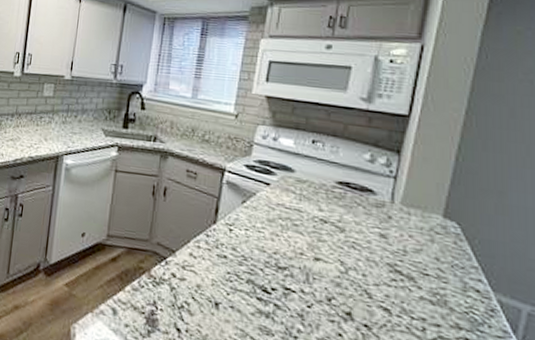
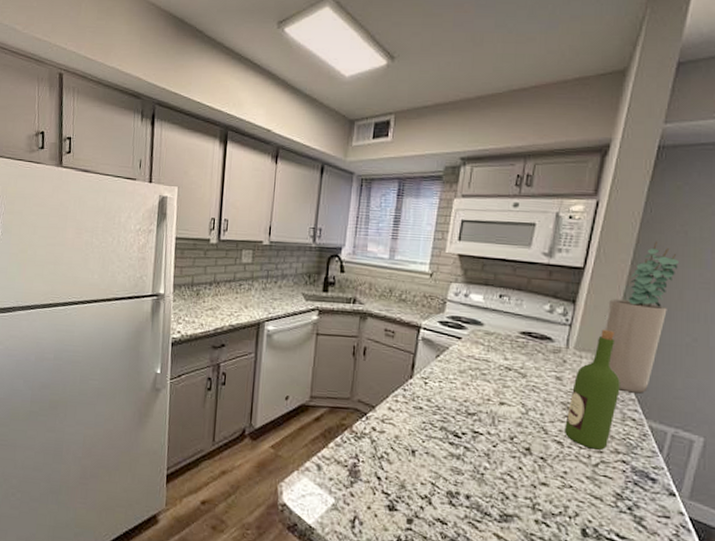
wine bottle: none [393,184,459,323] -> present [565,329,620,450]
vase: none [436,89,524,262] -> present [604,241,679,394]

